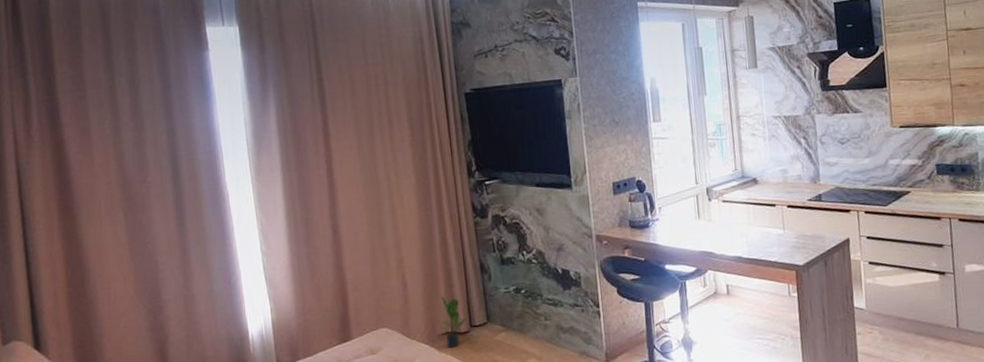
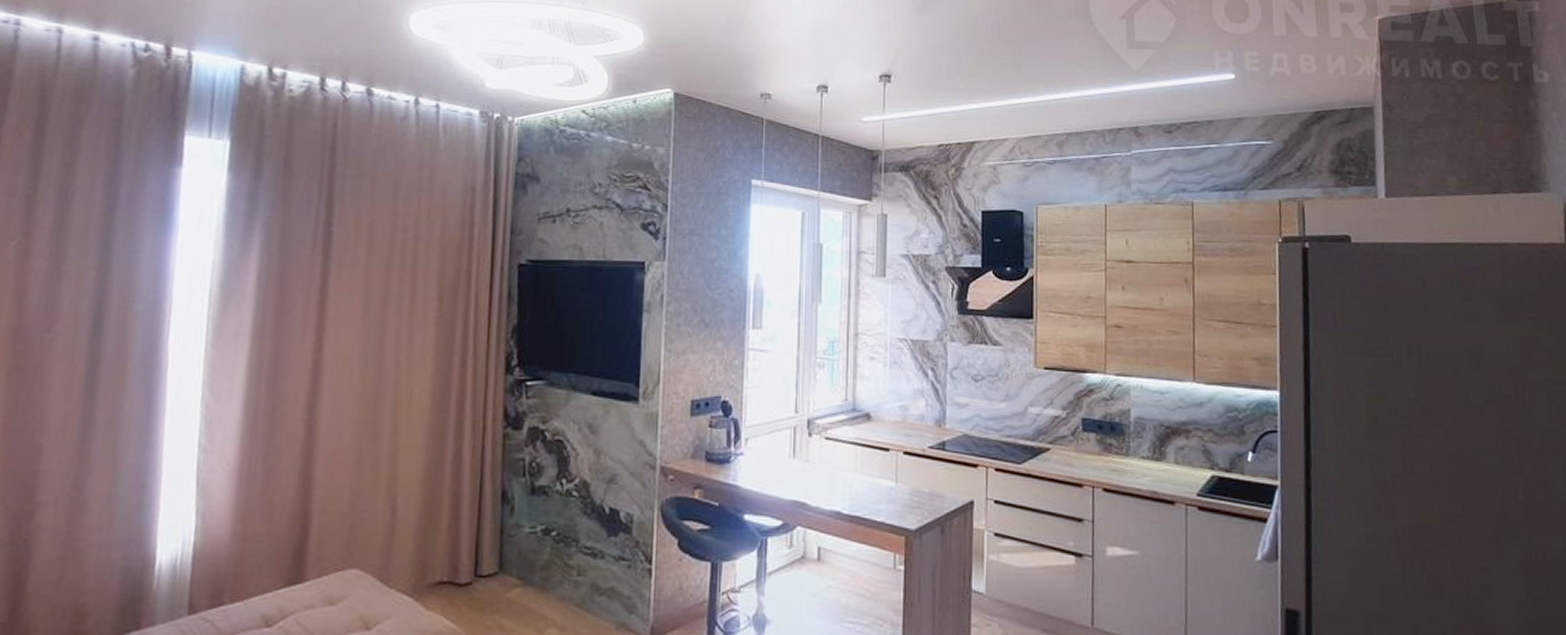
potted plant: present [440,296,467,348] -> none [434,531,472,605]

